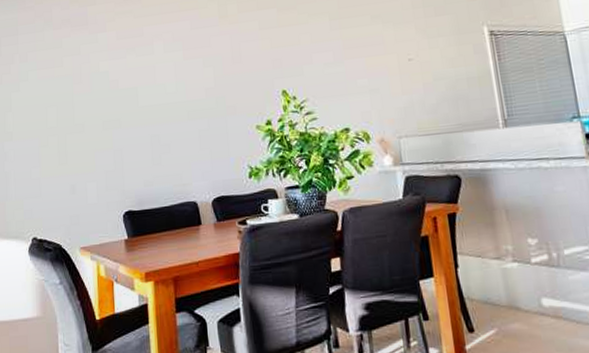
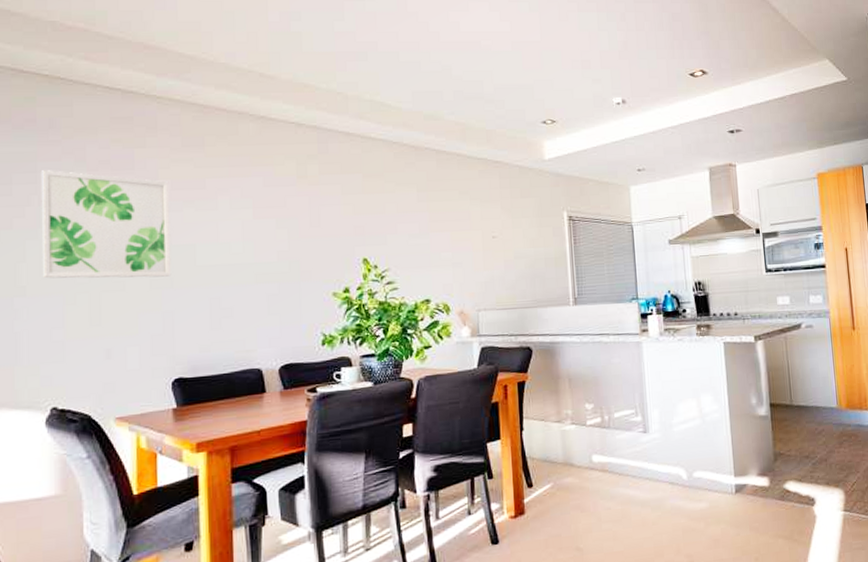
wall art: none [20,31,119,124] -> present [40,170,172,279]

